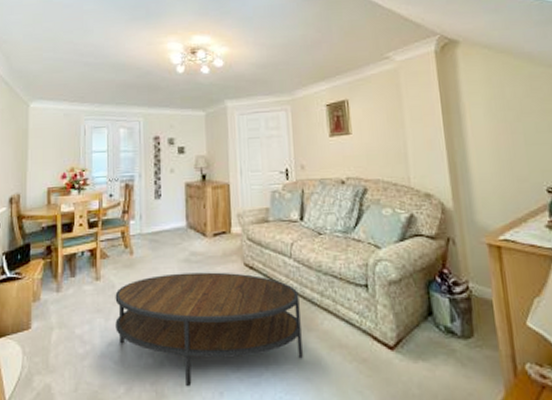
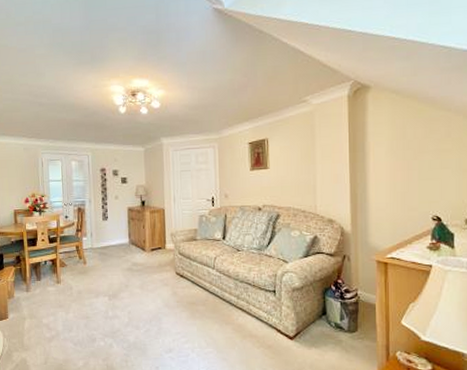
coffee table: present [115,272,303,387] -> none [73,279,221,363]

